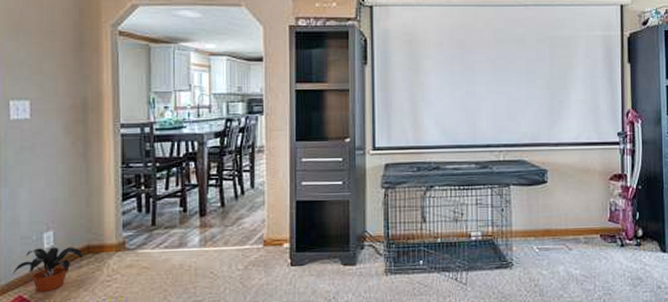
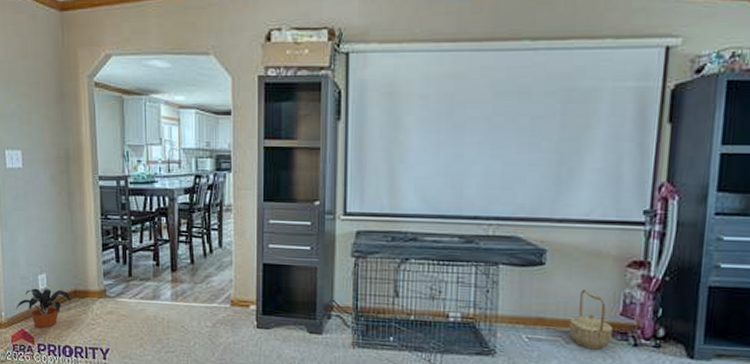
basket: none [570,202,605,253] -> present [568,290,614,350]

